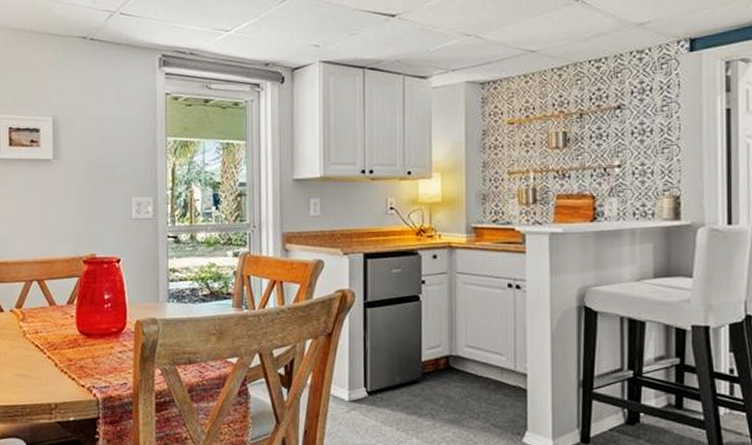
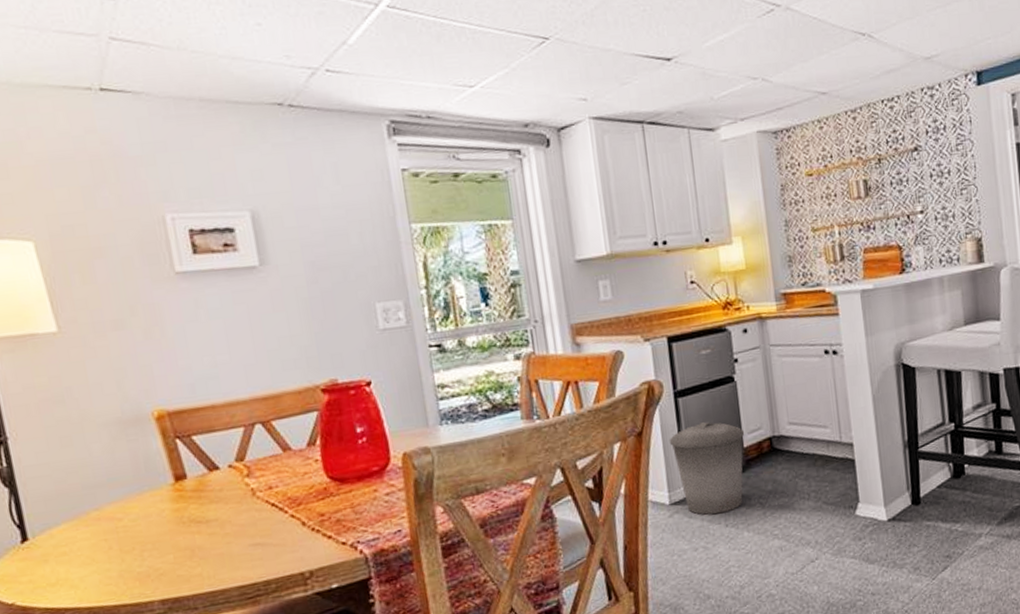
trash can: none [355,333,424,418] -> present [669,422,745,515]

